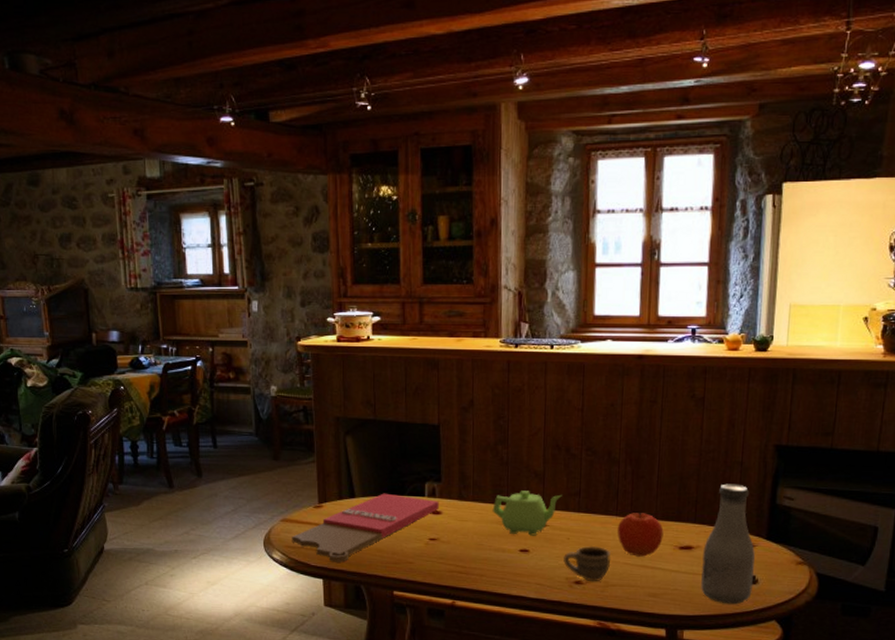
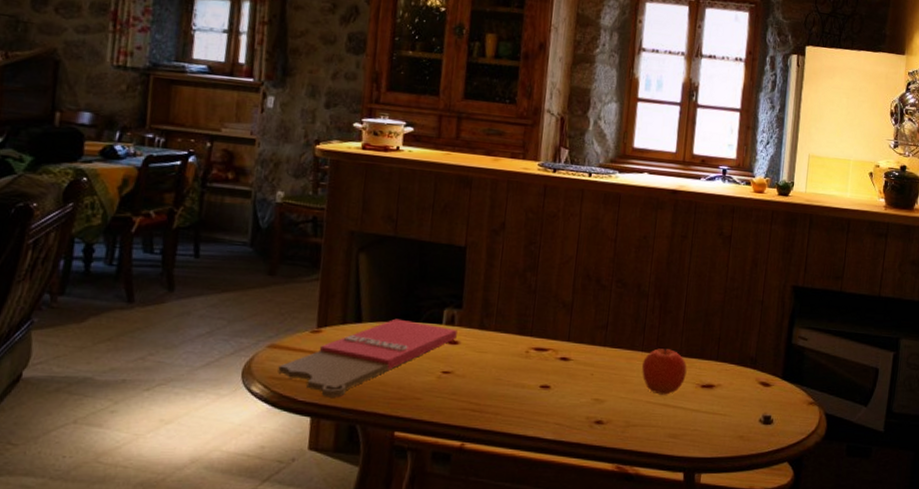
teapot: present [492,490,562,536] -> none [514,321,589,371]
cup: present [563,545,612,581] -> none [585,382,635,421]
bottle: present [701,483,755,605] -> none [720,321,771,446]

